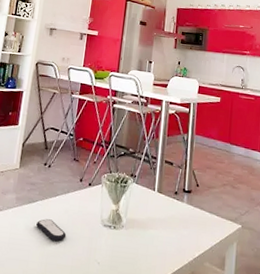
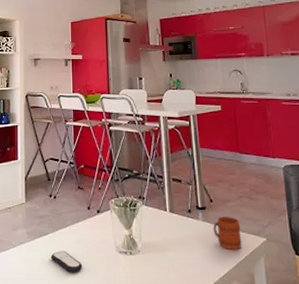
mug: none [195,201,220,234] -> present [213,216,242,250]

